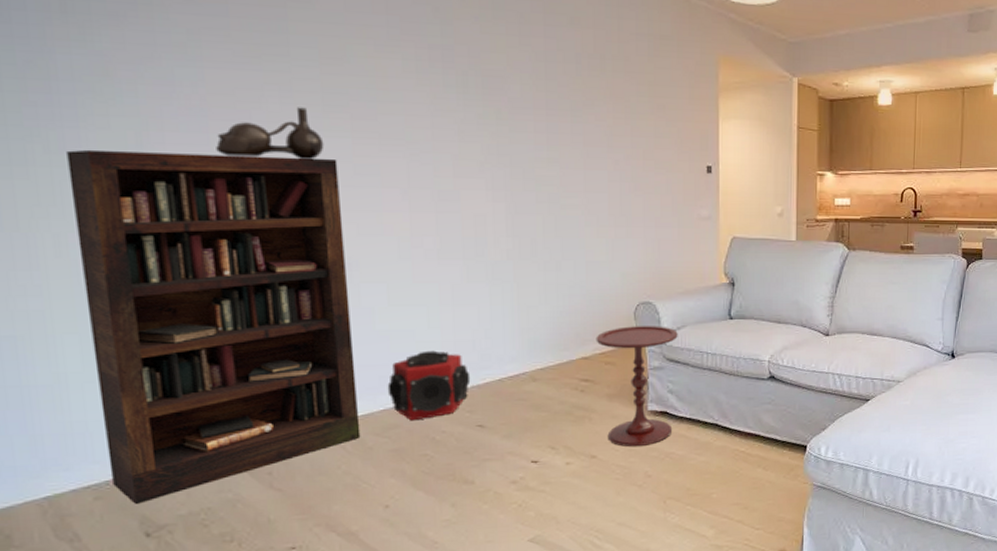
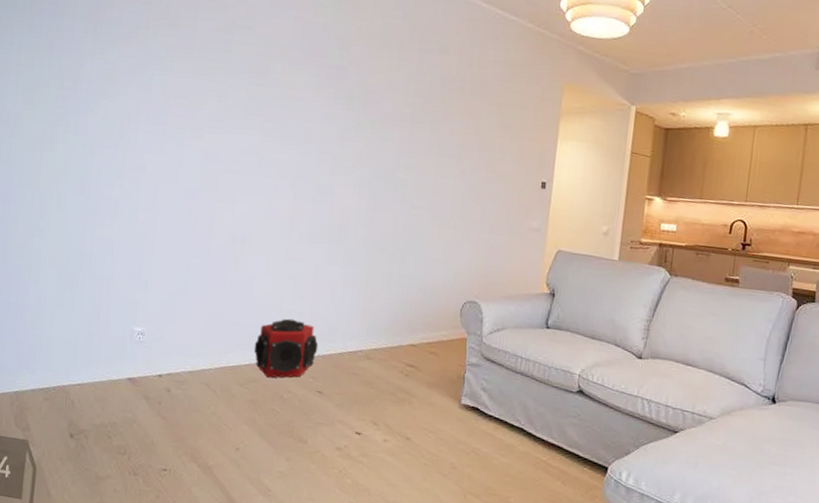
bookcase: present [67,149,361,504] -> none [57,132,249,410]
decorative vase: present [216,107,325,159] -> none [169,109,242,151]
side table: present [596,326,678,448] -> none [422,321,497,438]

